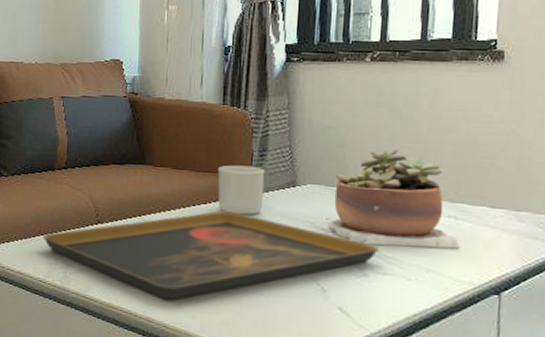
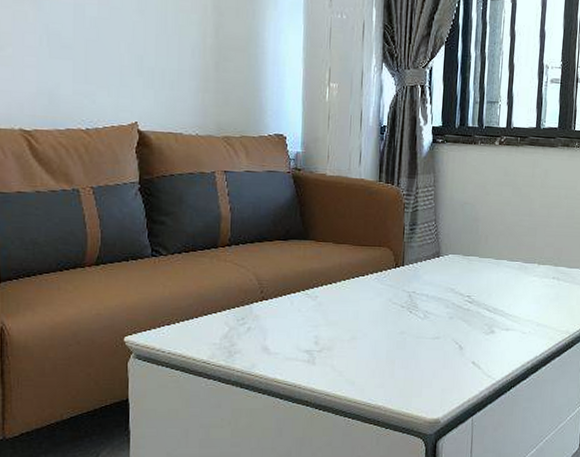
decorative tray: present [42,211,379,302] -> none [206,282,503,371]
mug: present [217,165,265,216] -> none [374,238,415,285]
succulent plant: present [325,148,462,249] -> none [463,221,562,306]

